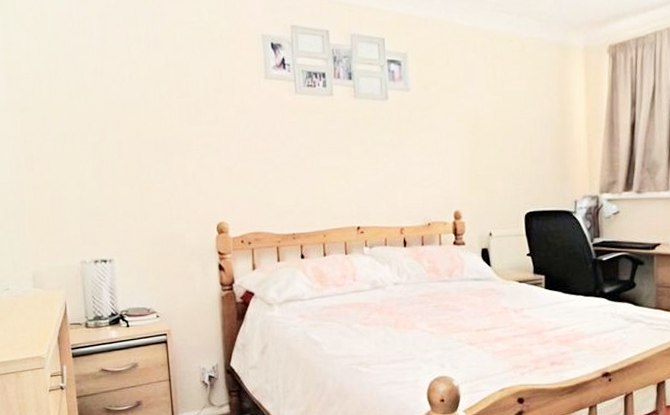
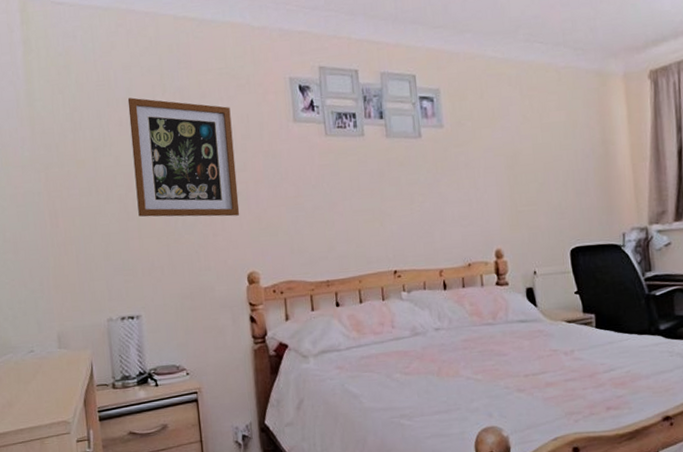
wall art: none [102,47,211,168] -> present [127,97,240,217]

